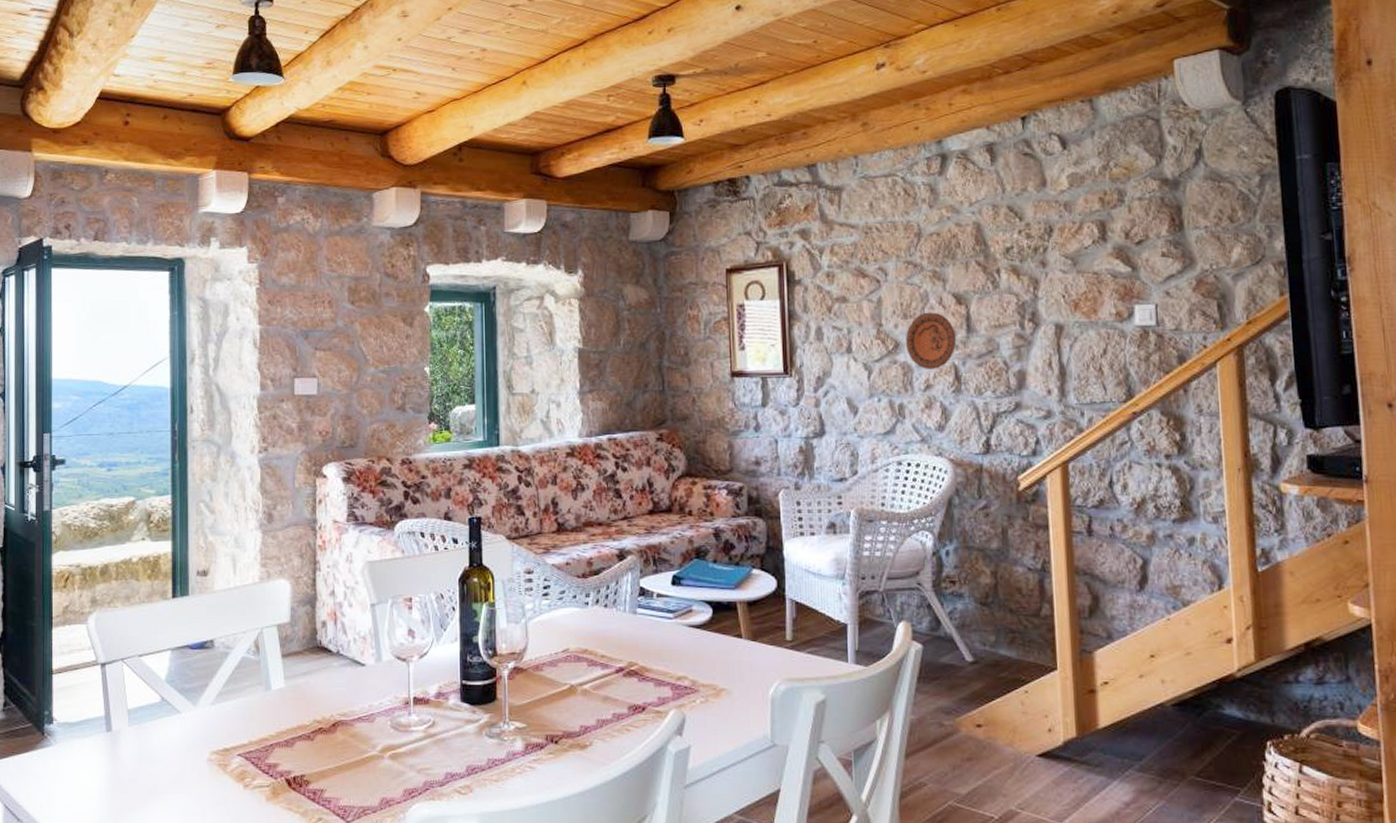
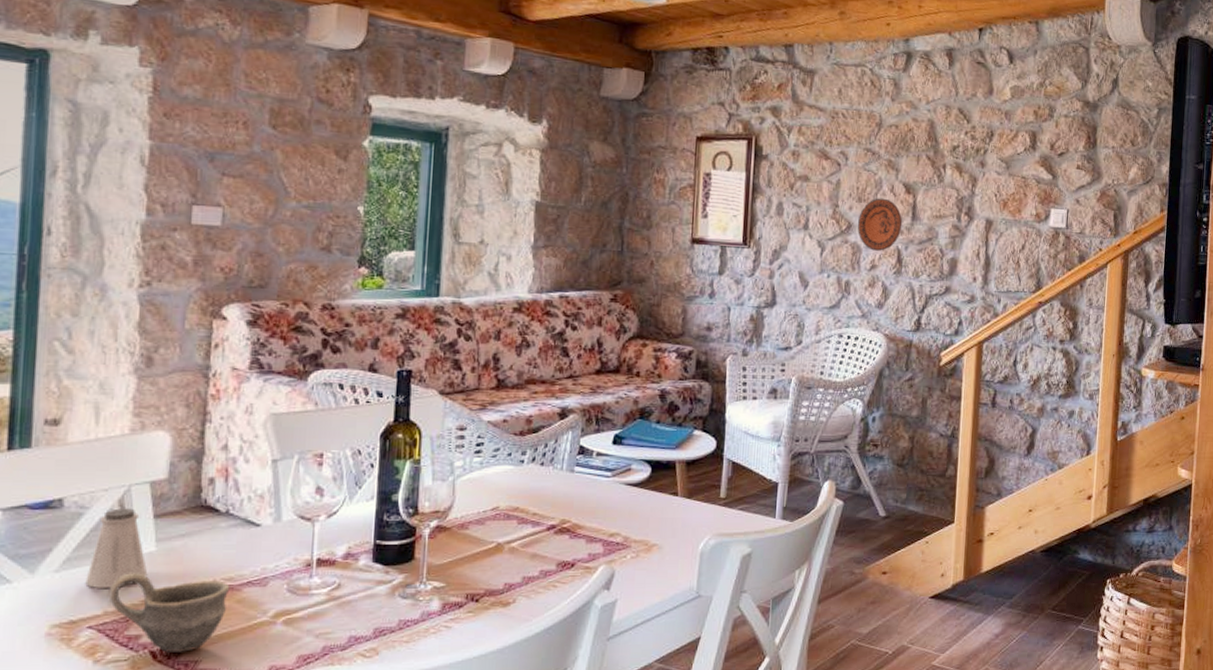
saltshaker: none [234,649,280,720] -> present [85,508,148,588]
cup: none [251,707,345,781] -> present [108,573,230,652]

